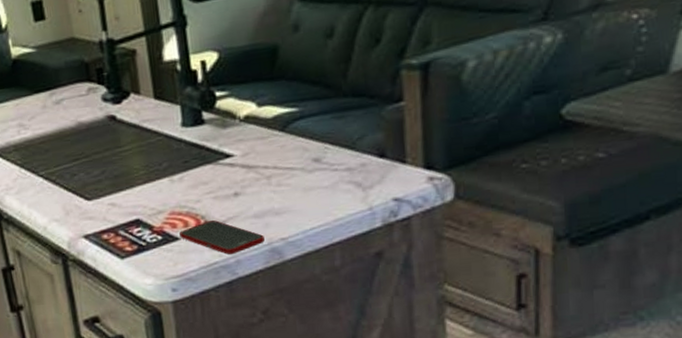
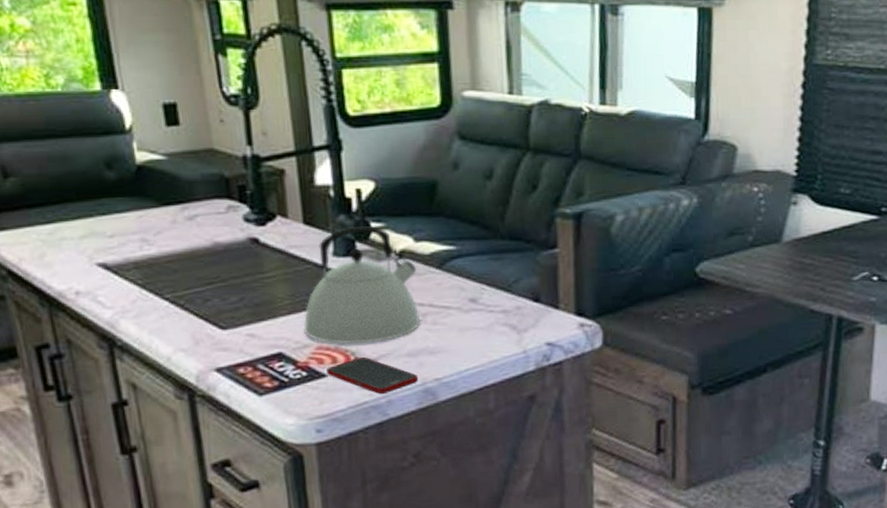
kettle: none [157,95,266,209] -> present [303,226,421,345]

